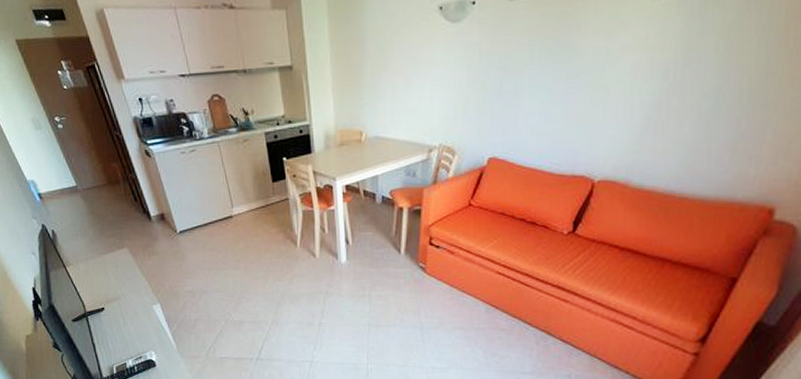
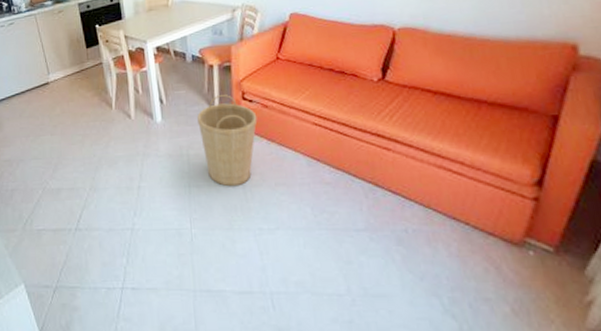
basket: none [383,239,442,328] -> present [197,95,258,187]

